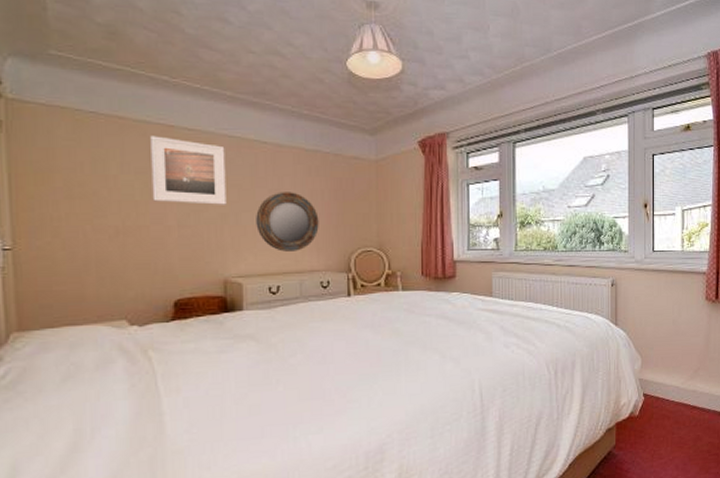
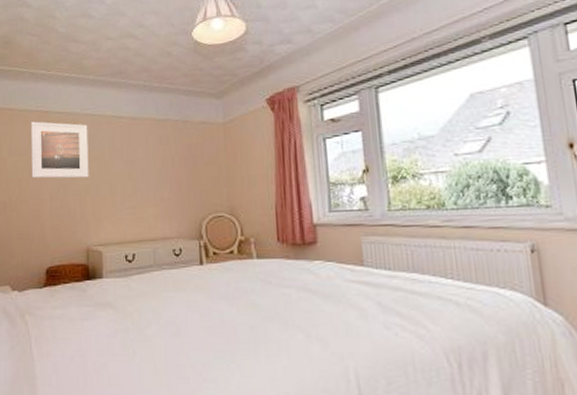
home mirror: present [256,192,319,252] -> none [114,161,170,220]

